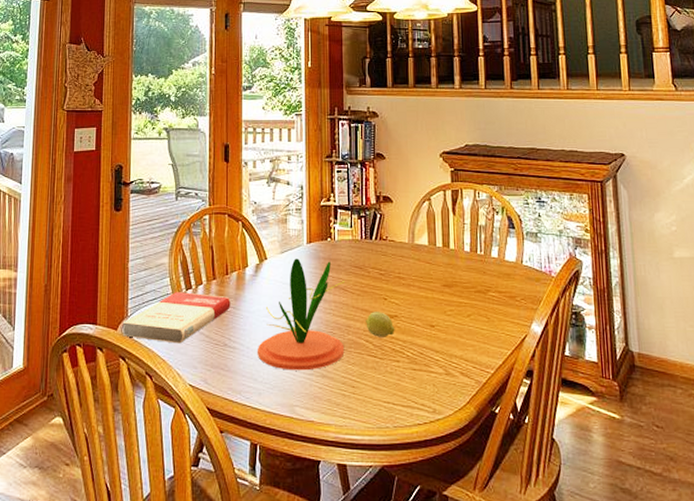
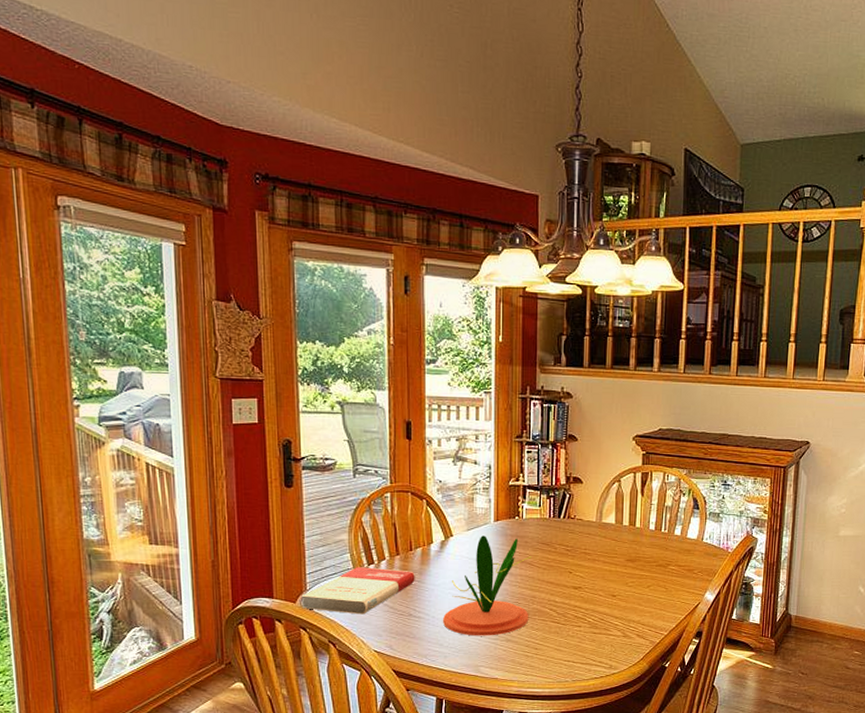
fruit: present [366,312,395,337] -> none [550,584,579,606]

